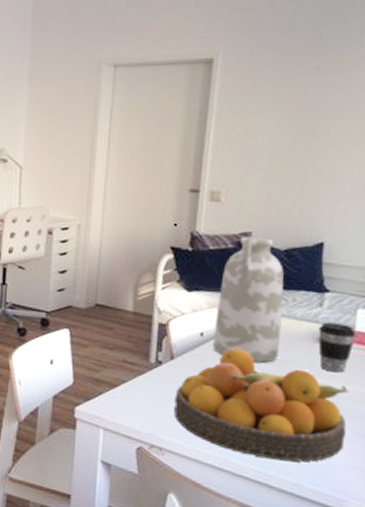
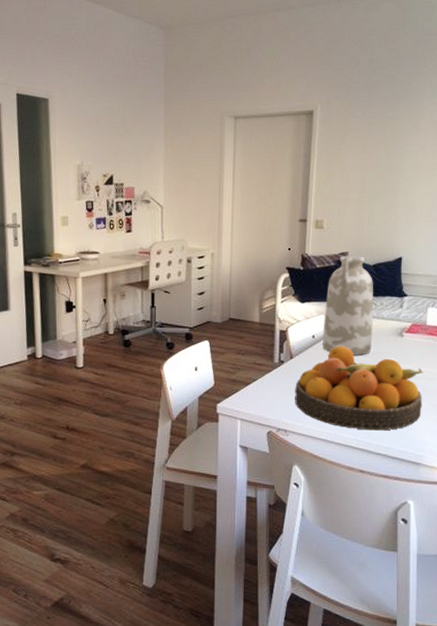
coffee cup: present [318,322,355,373] -> none [400,320,427,359]

